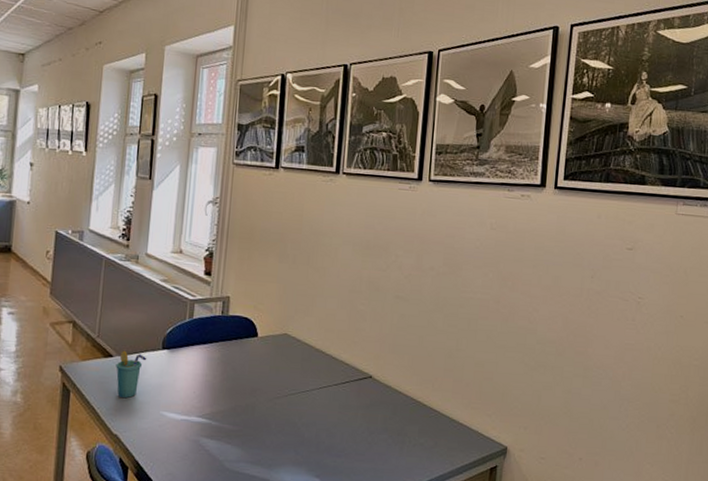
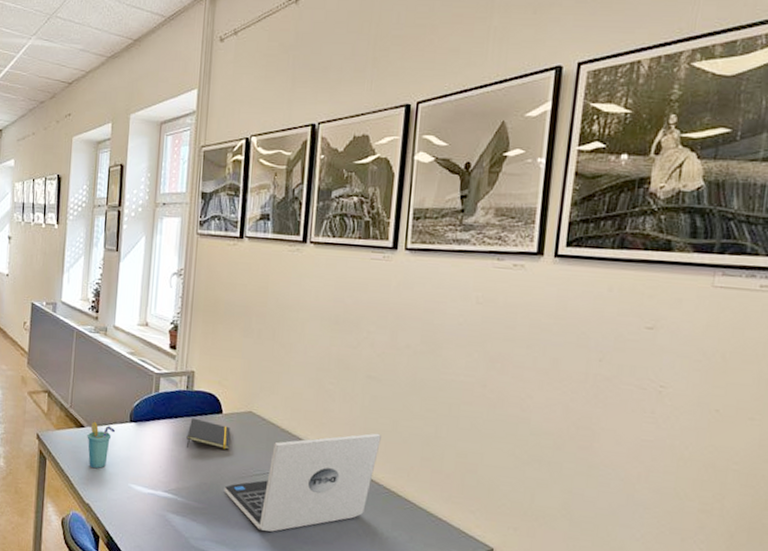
notepad: none [221,342,266,373] -> present [186,418,231,450]
laptop: none [259,348,409,448] -> present [224,433,381,532]

